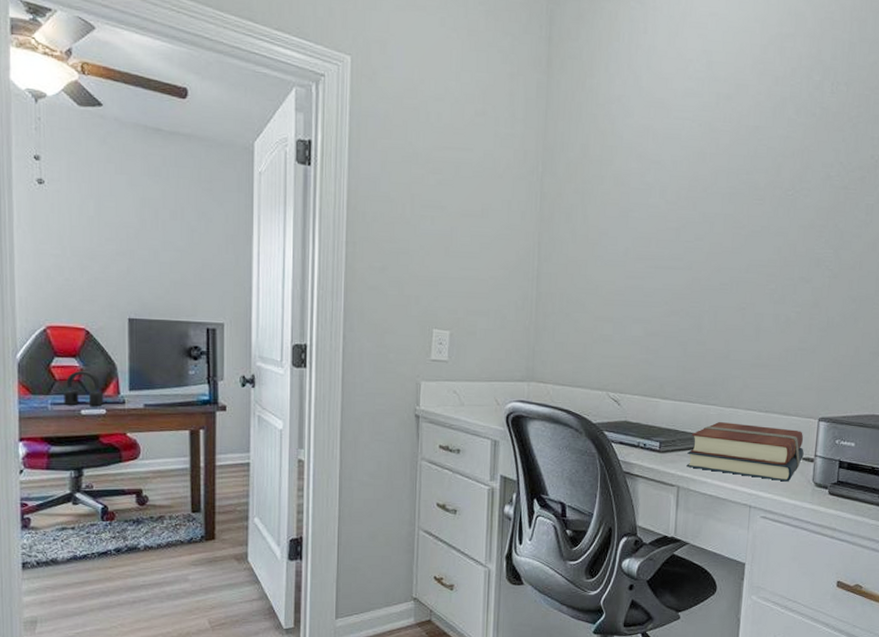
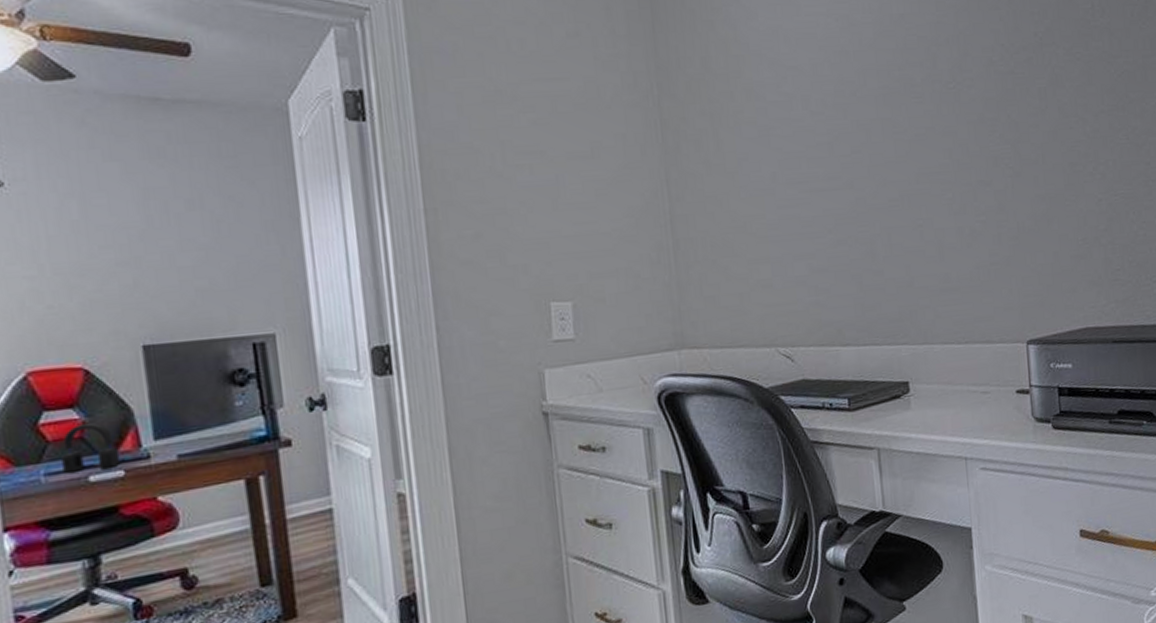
books: present [686,422,804,482] -> none [882,359,1017,424]

